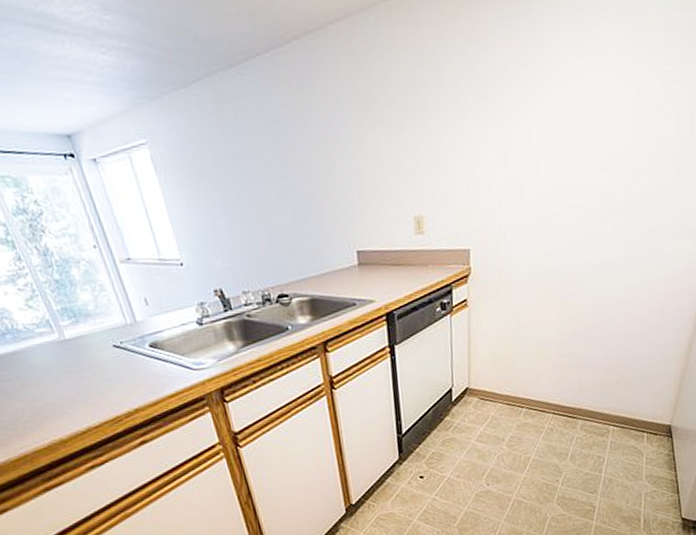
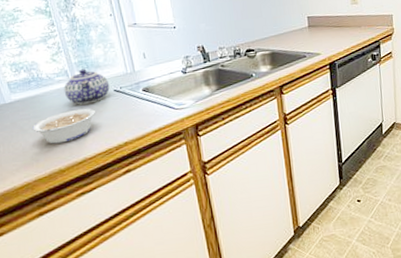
legume: none [17,367,94,411] -> present [31,108,95,144]
teapot: none [48,318,108,364] -> present [64,68,110,105]

